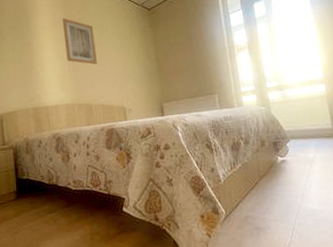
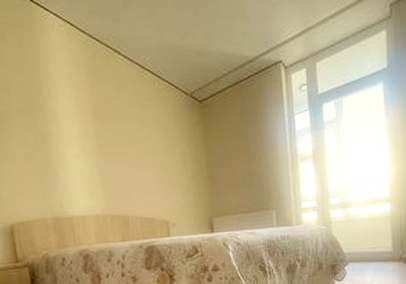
wall art: present [62,17,97,65] -> none [88,103,135,167]

